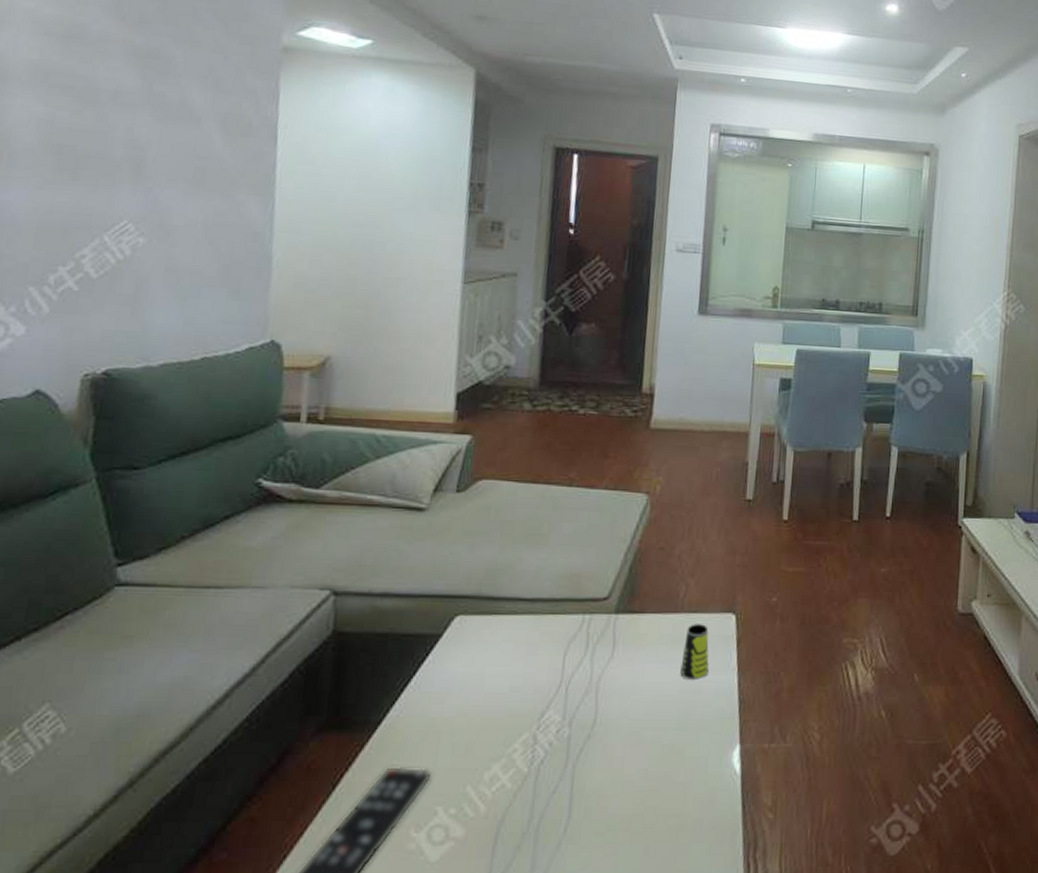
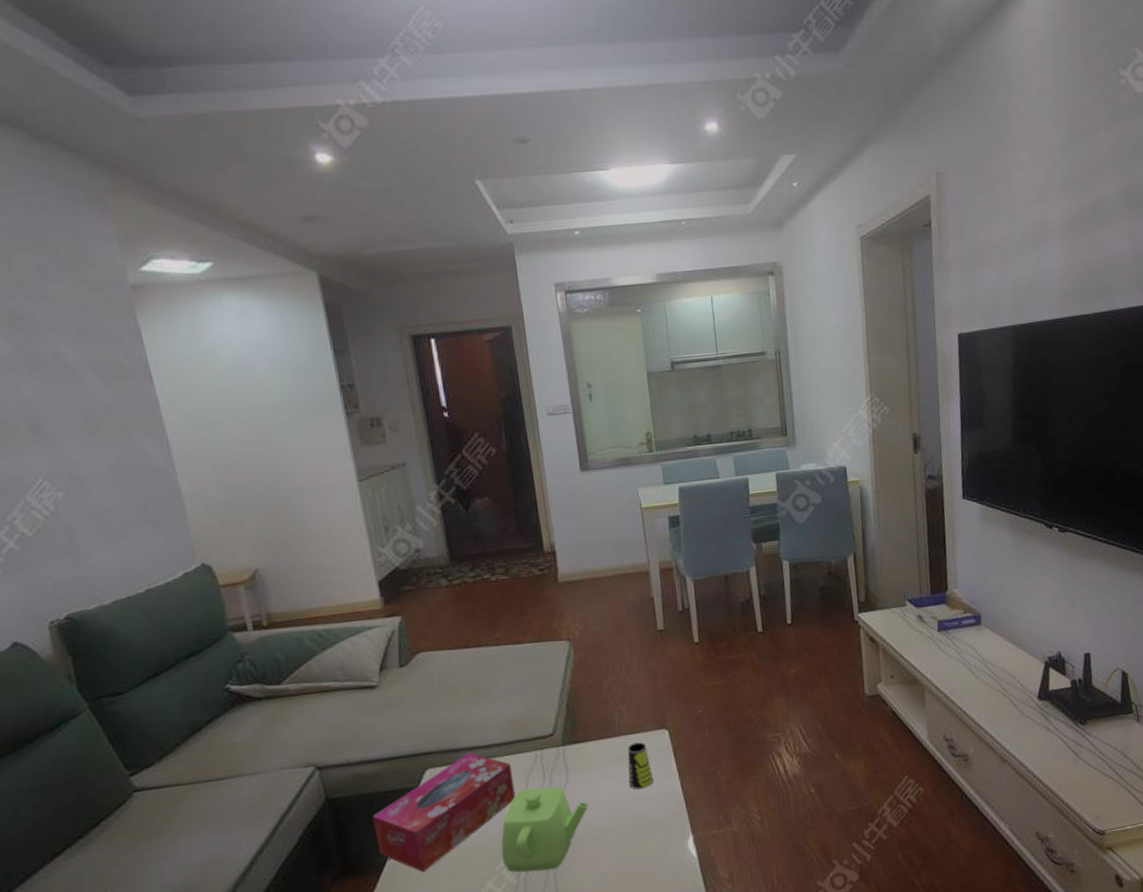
tissue box: none [378,604,553,741] -> present [372,752,516,873]
teapot: none [517,657,630,760] -> present [501,786,589,873]

